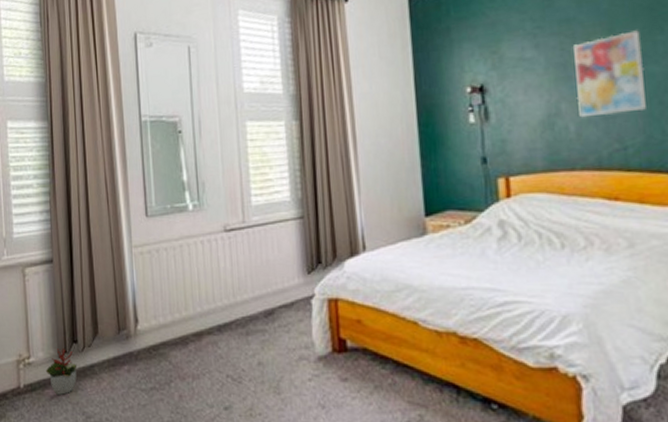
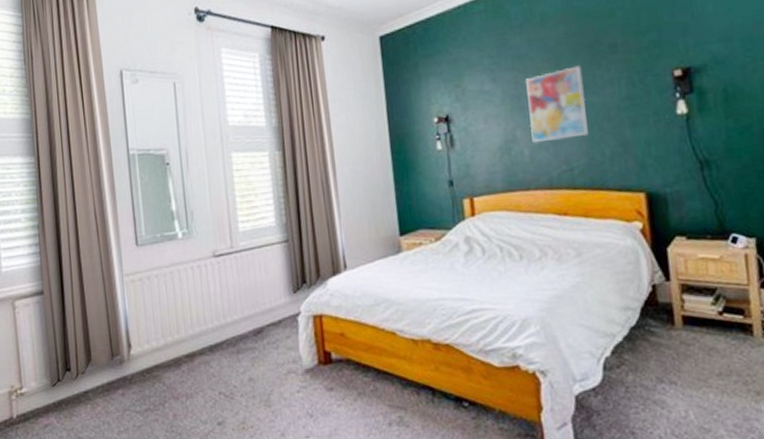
decorative plant: present [45,347,77,395] -> none [38,376,71,423]

